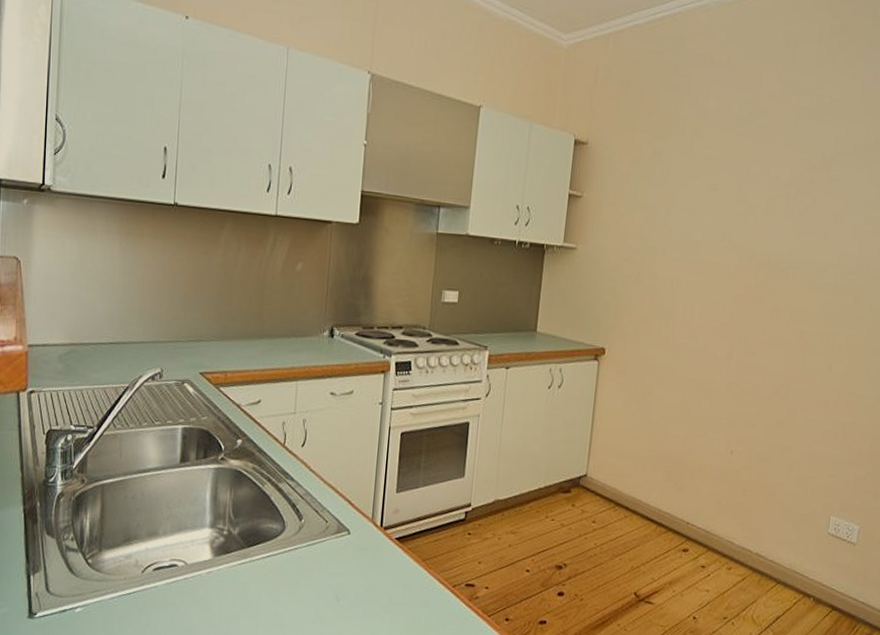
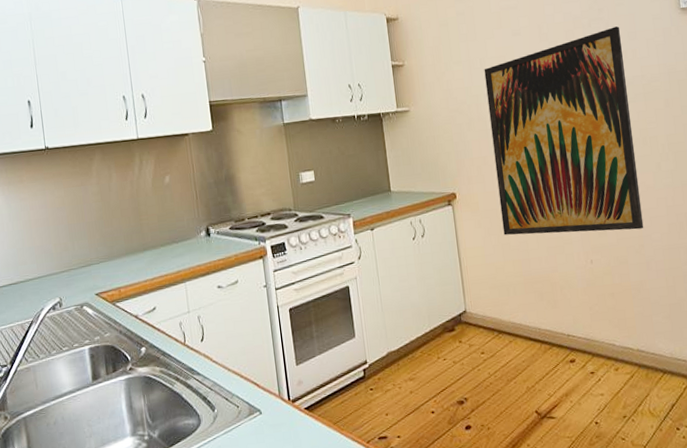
wall art: none [646,204,827,430] -> present [484,26,644,236]

